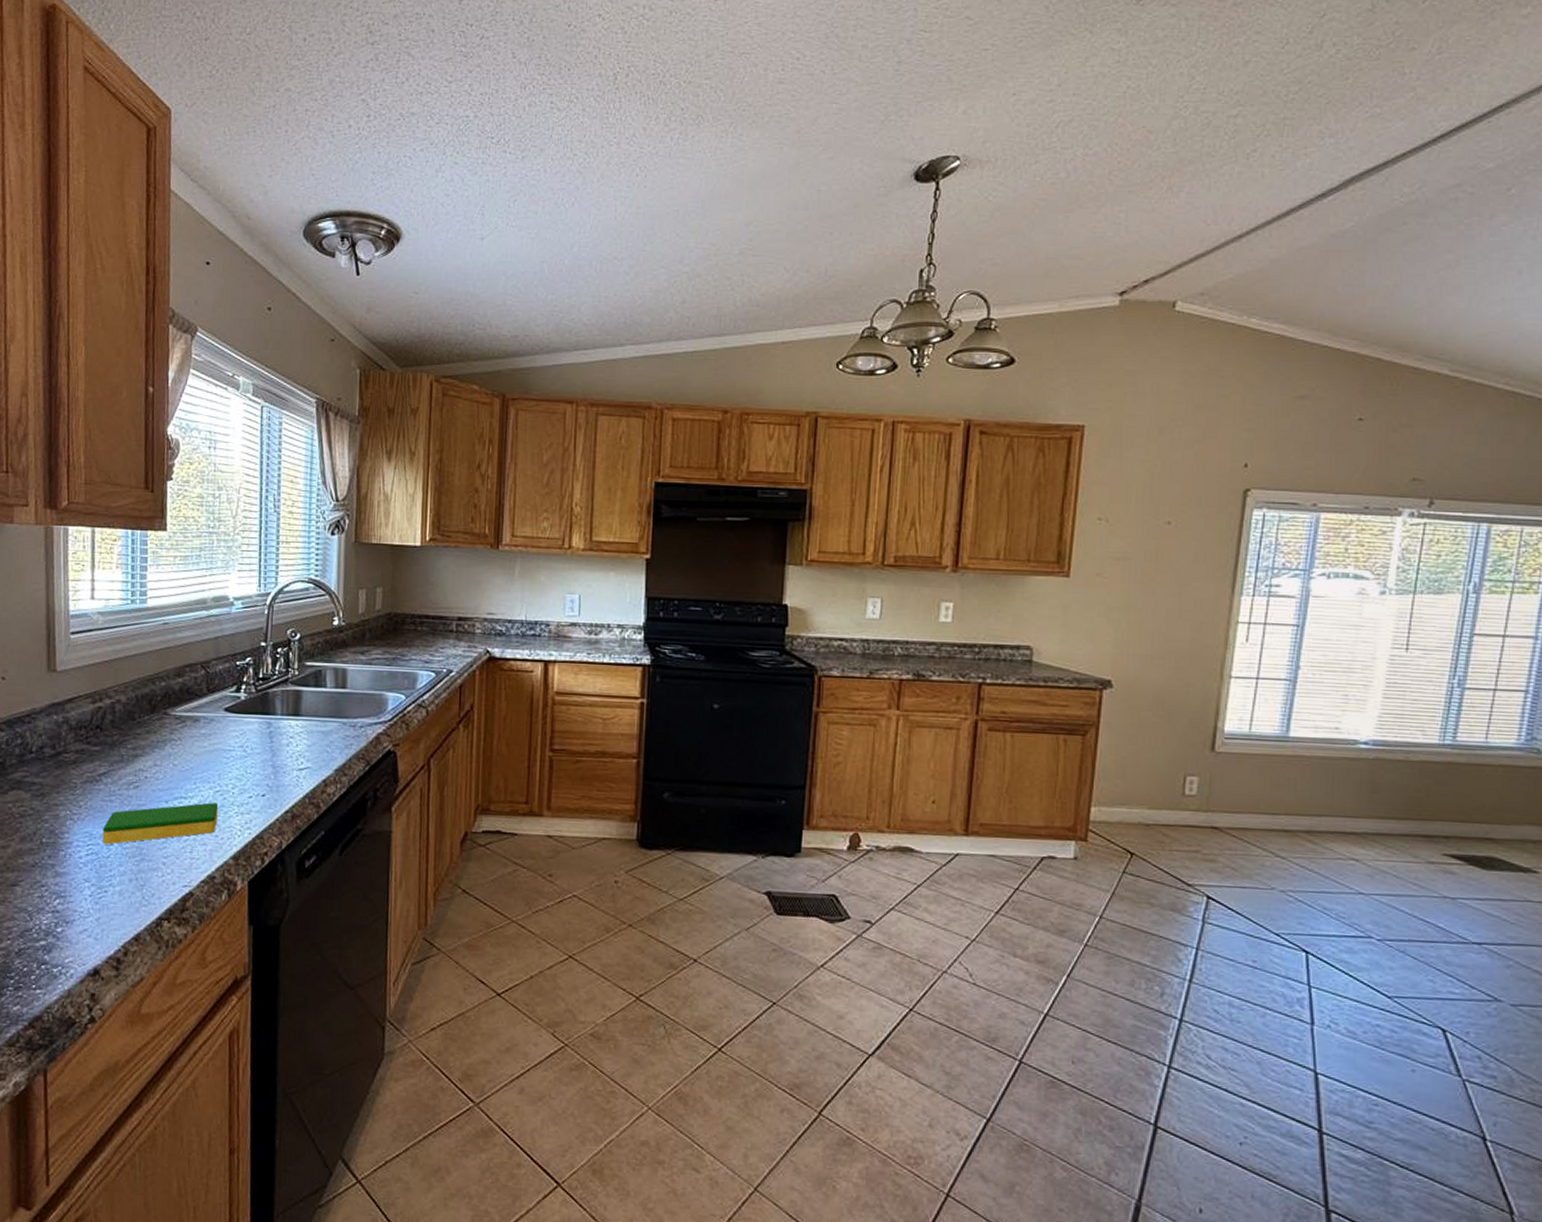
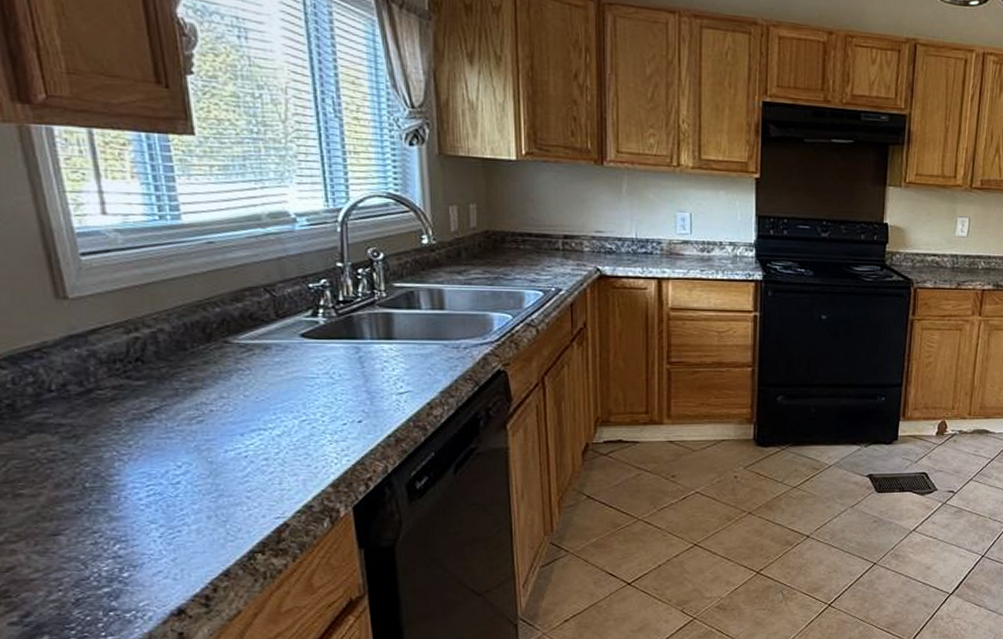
dish sponge: present [102,802,219,845] -> none [164,433,308,484]

